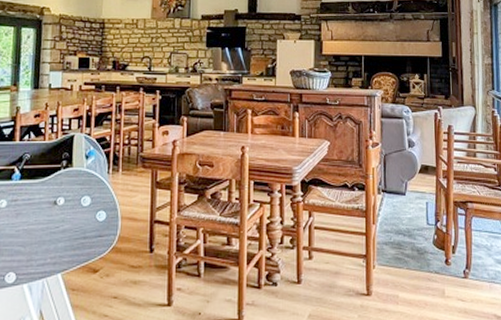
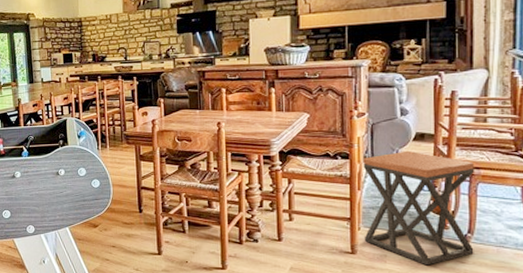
stool: none [377,183,472,306] -> present [363,150,474,266]

